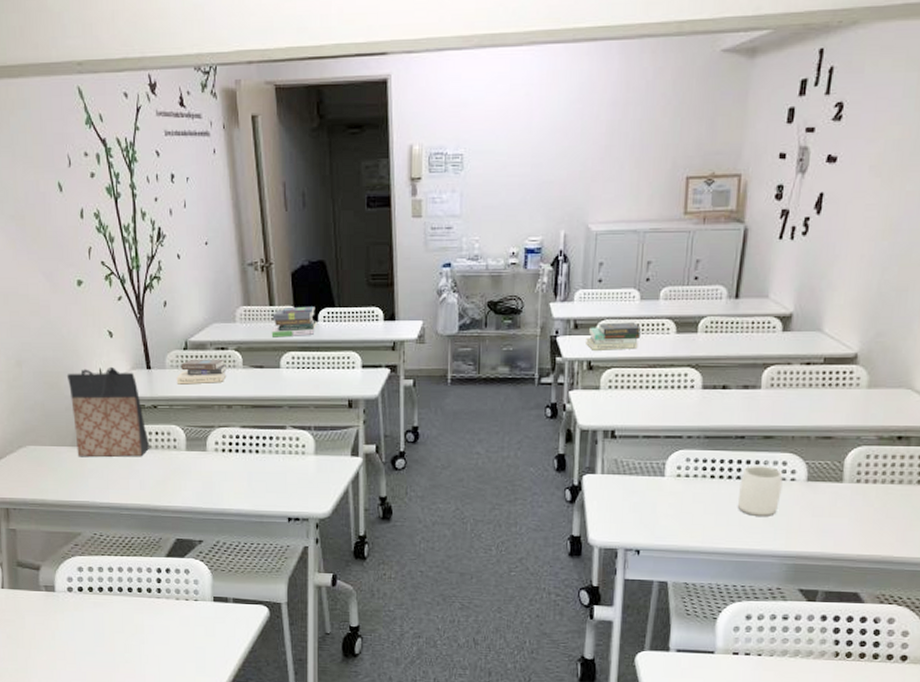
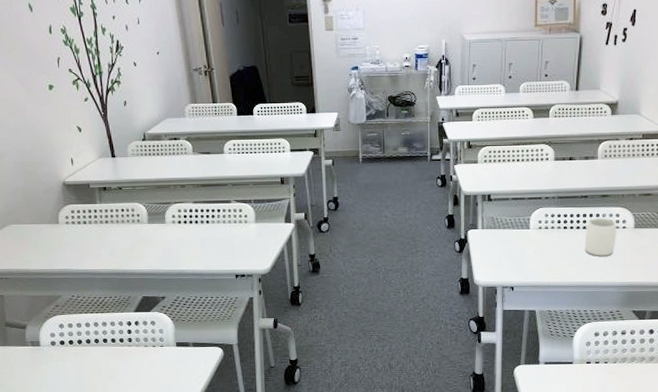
bag: present [66,366,150,457] -> none [42,156,118,233]
books: present [176,358,227,385] -> none [137,147,180,169]
books: present [271,306,317,338] -> none [215,103,252,129]
books: present [586,322,641,350] -> none [465,110,506,133]

